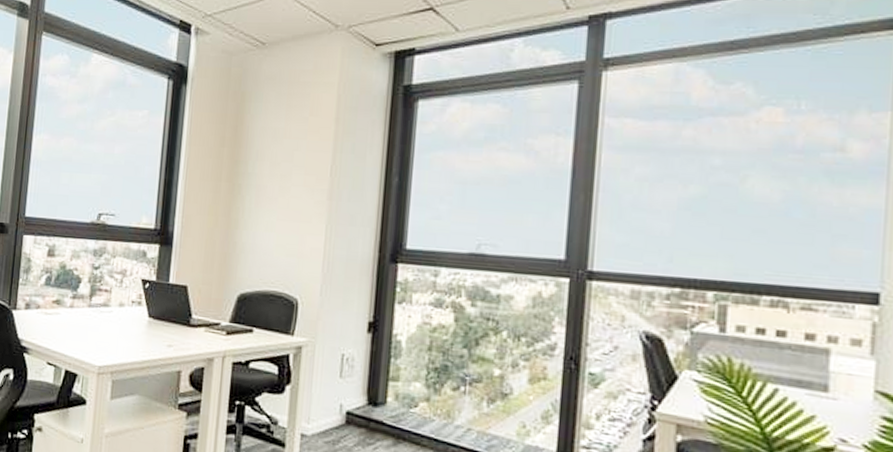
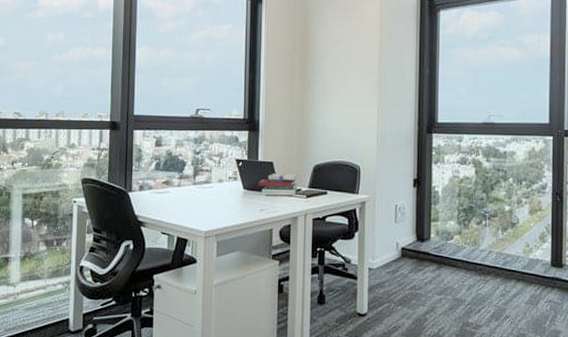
books: none [166,300,217,333] -> present [258,173,298,197]

